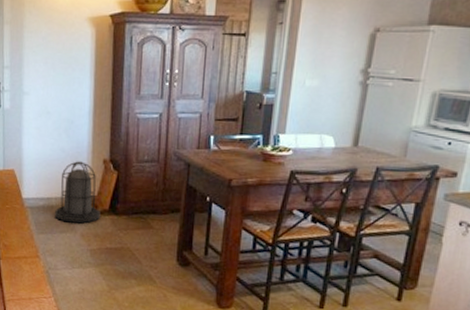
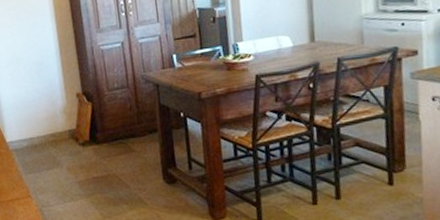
lantern: present [55,161,101,224] -> none [39,98,83,159]

